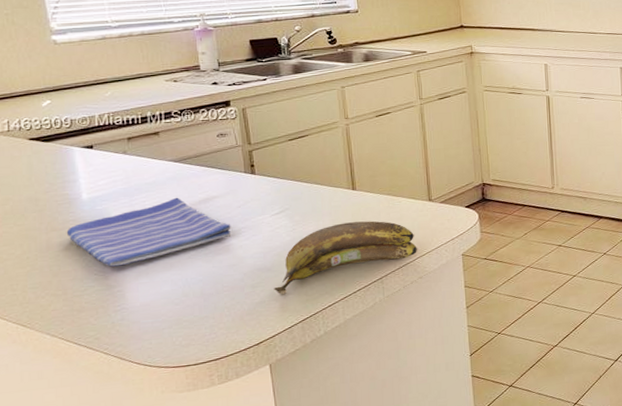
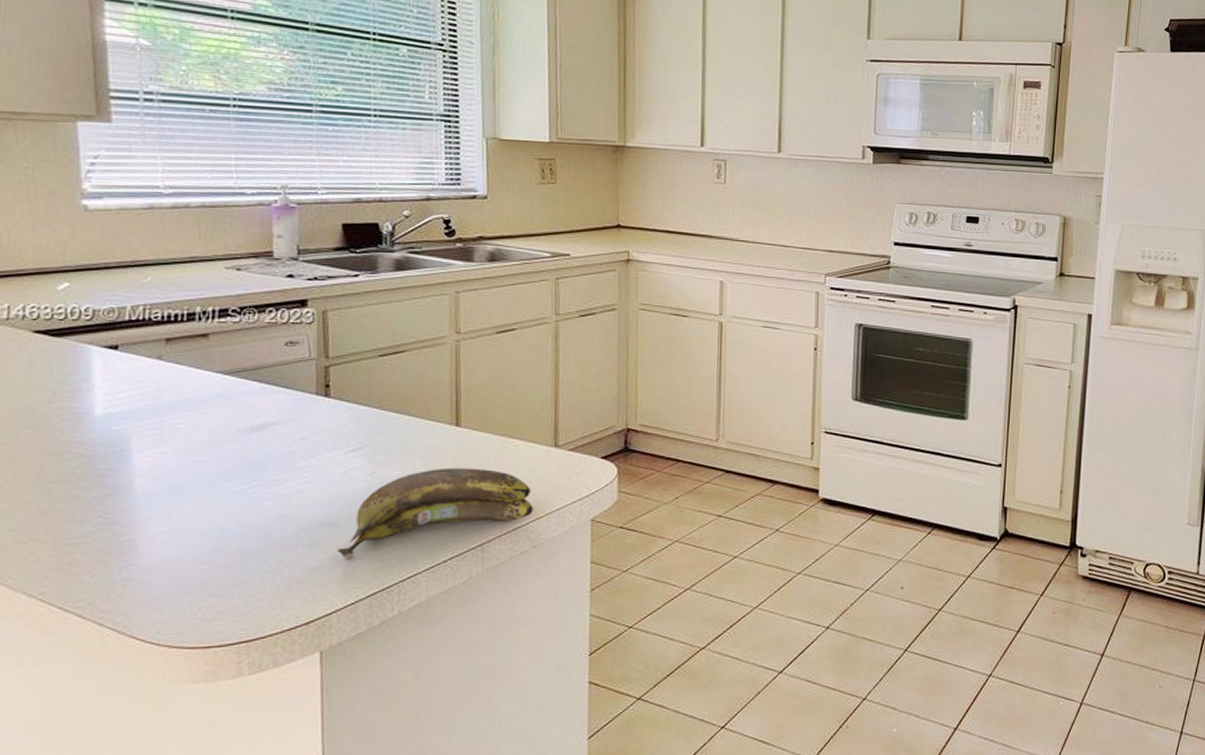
dish towel: present [66,197,232,267] -> none [67,420,290,508]

